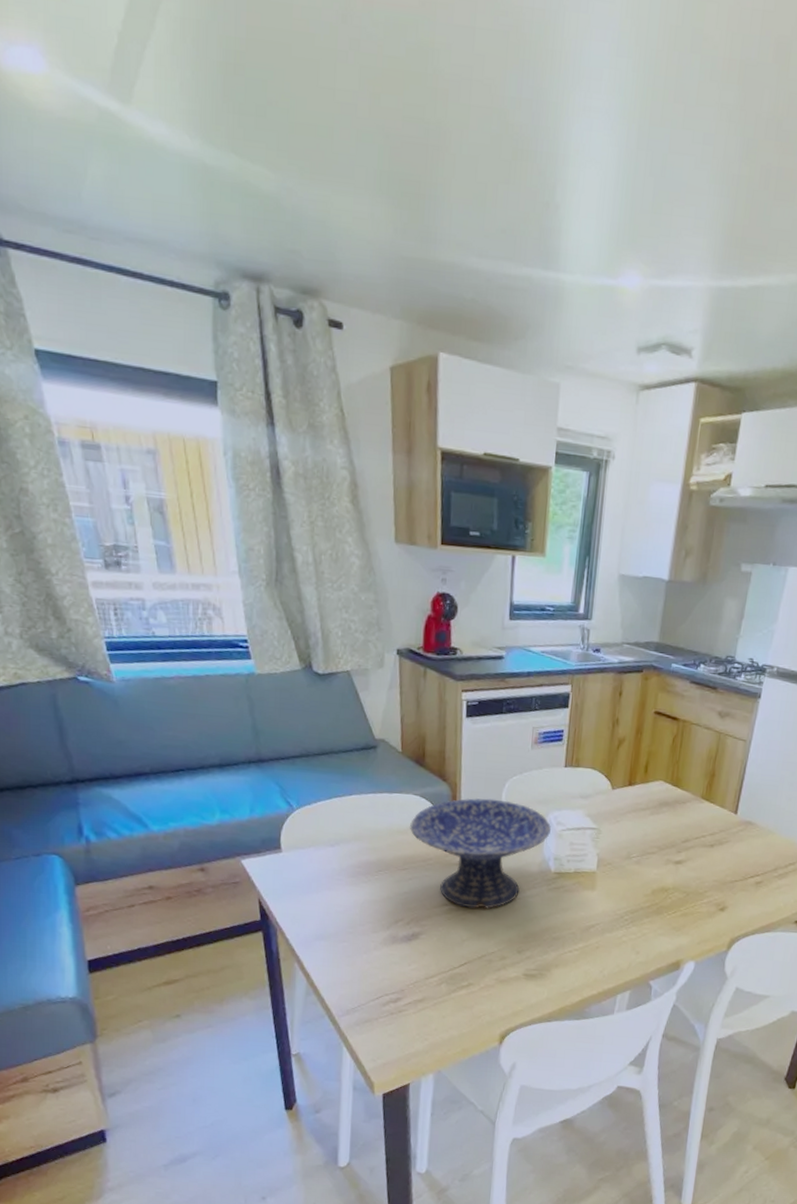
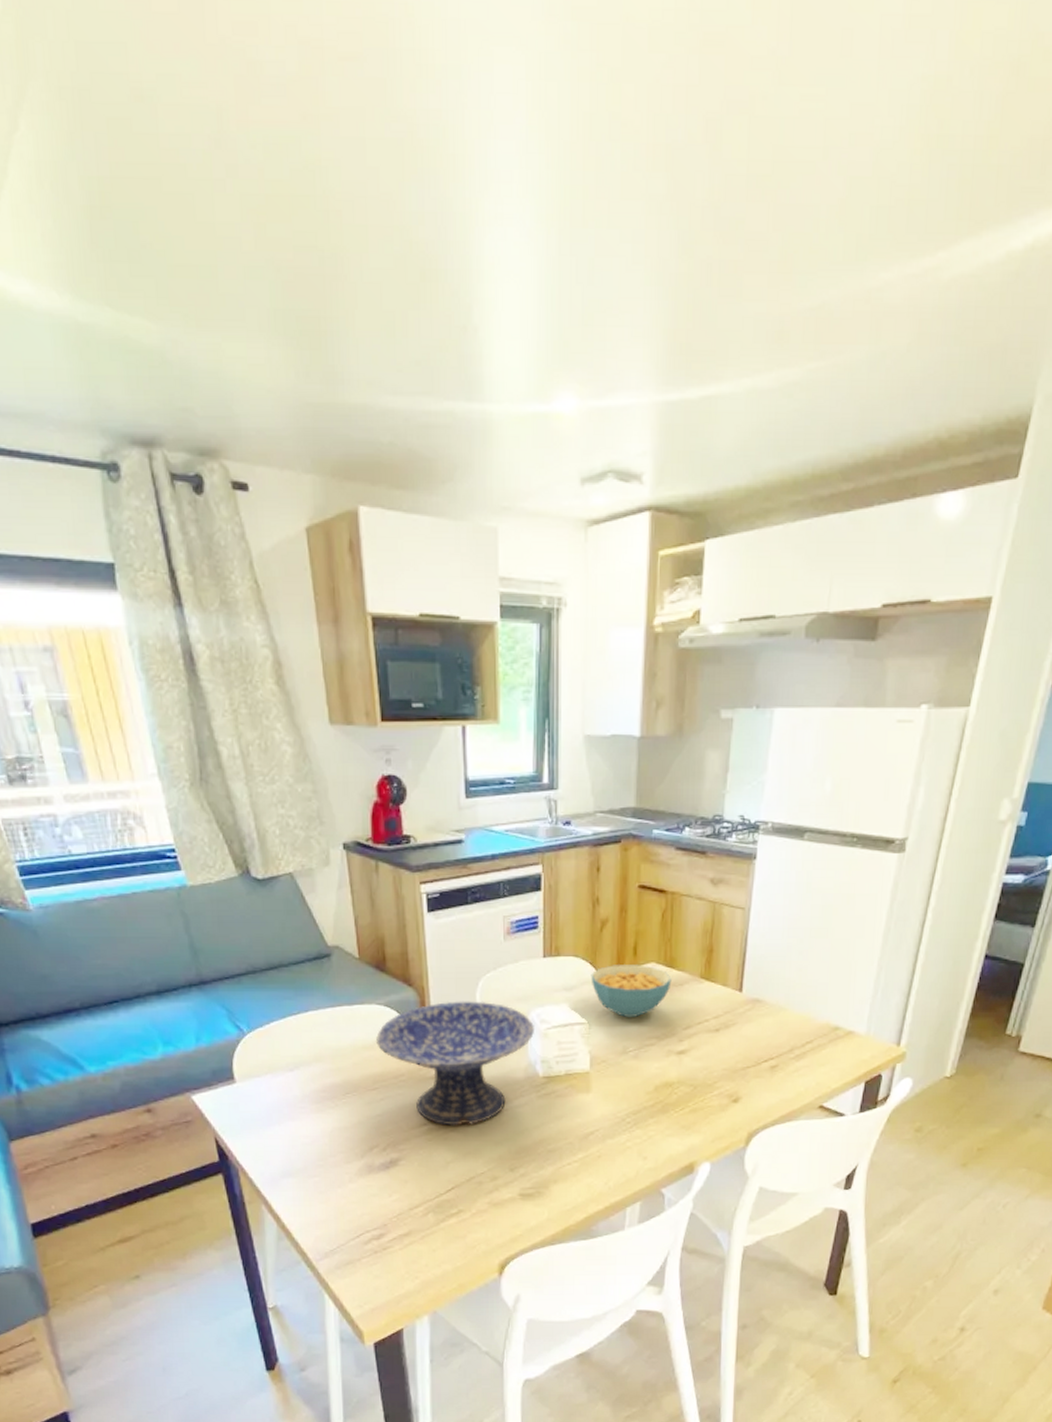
cereal bowl: none [605,779,676,827] -> present [591,965,672,1017]

